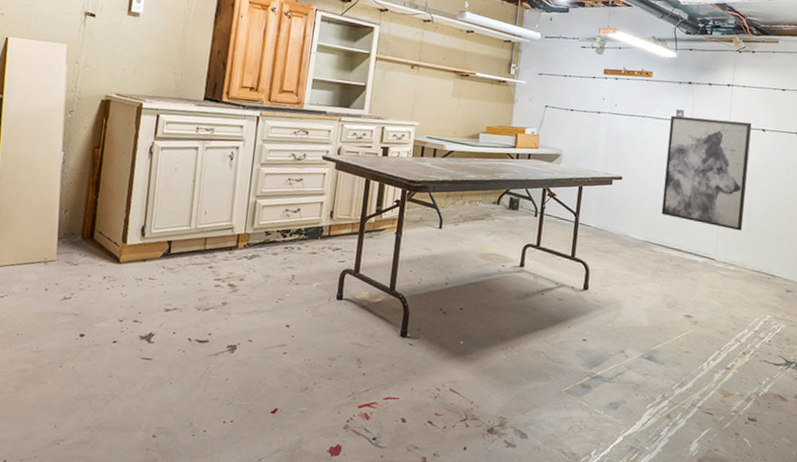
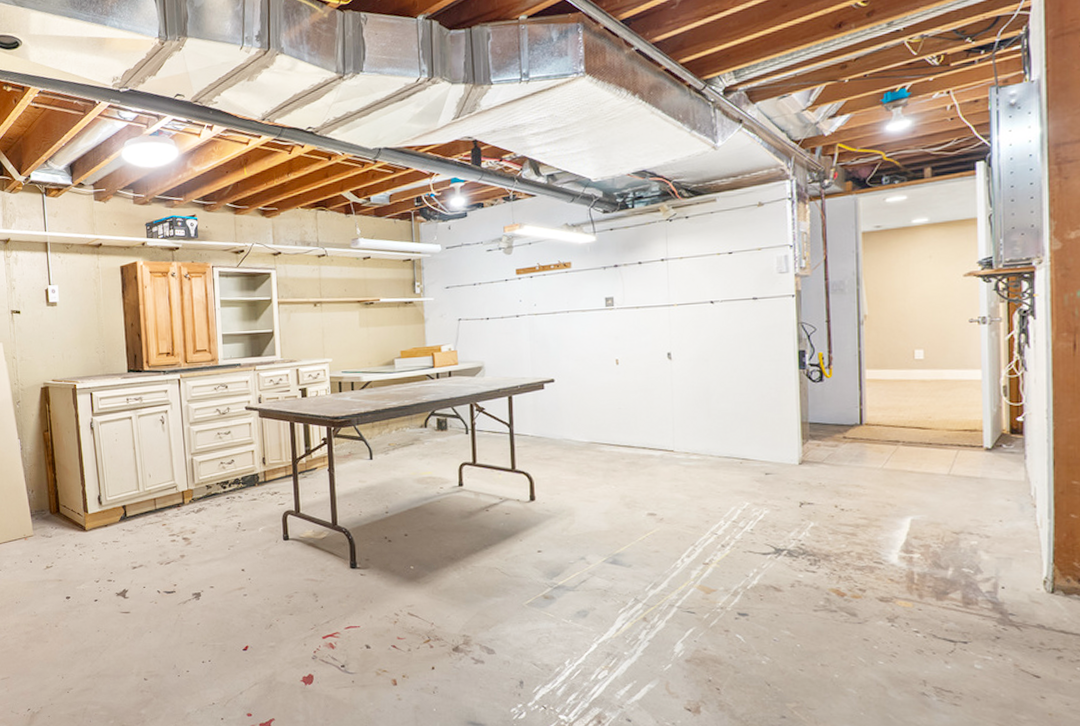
wall art: present [661,115,752,231] -> none [599,296,702,417]

